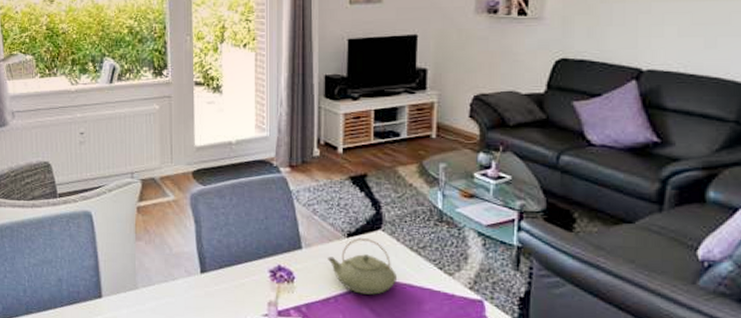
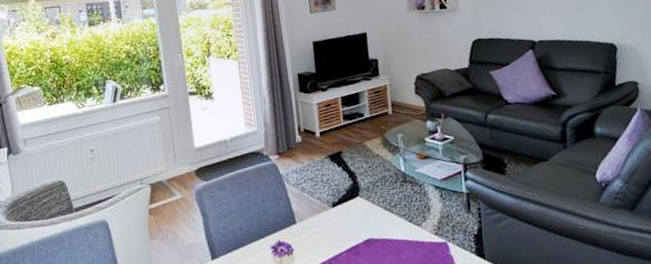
teapot: present [328,238,397,295] -> none [319,205,377,254]

